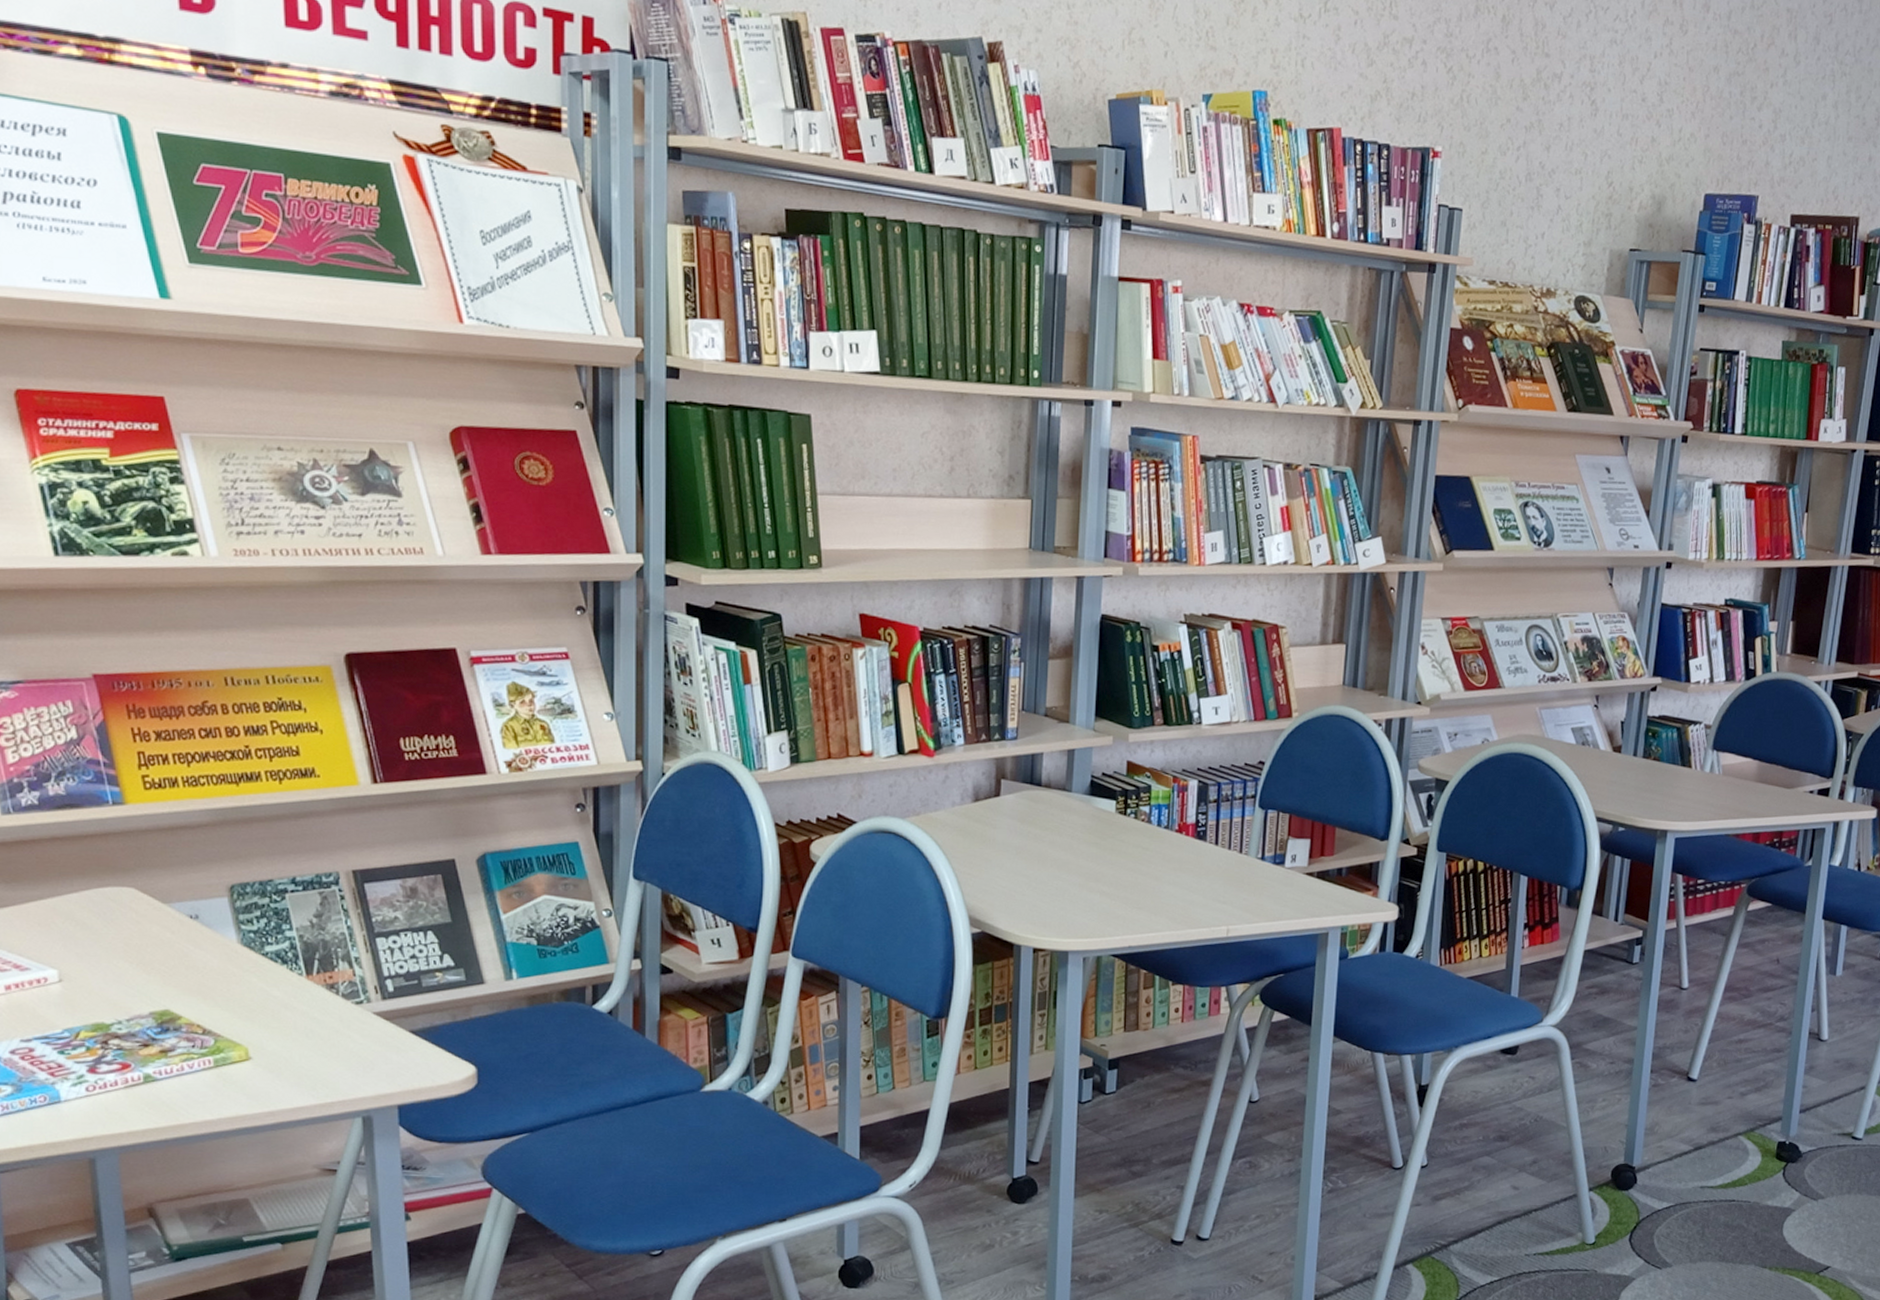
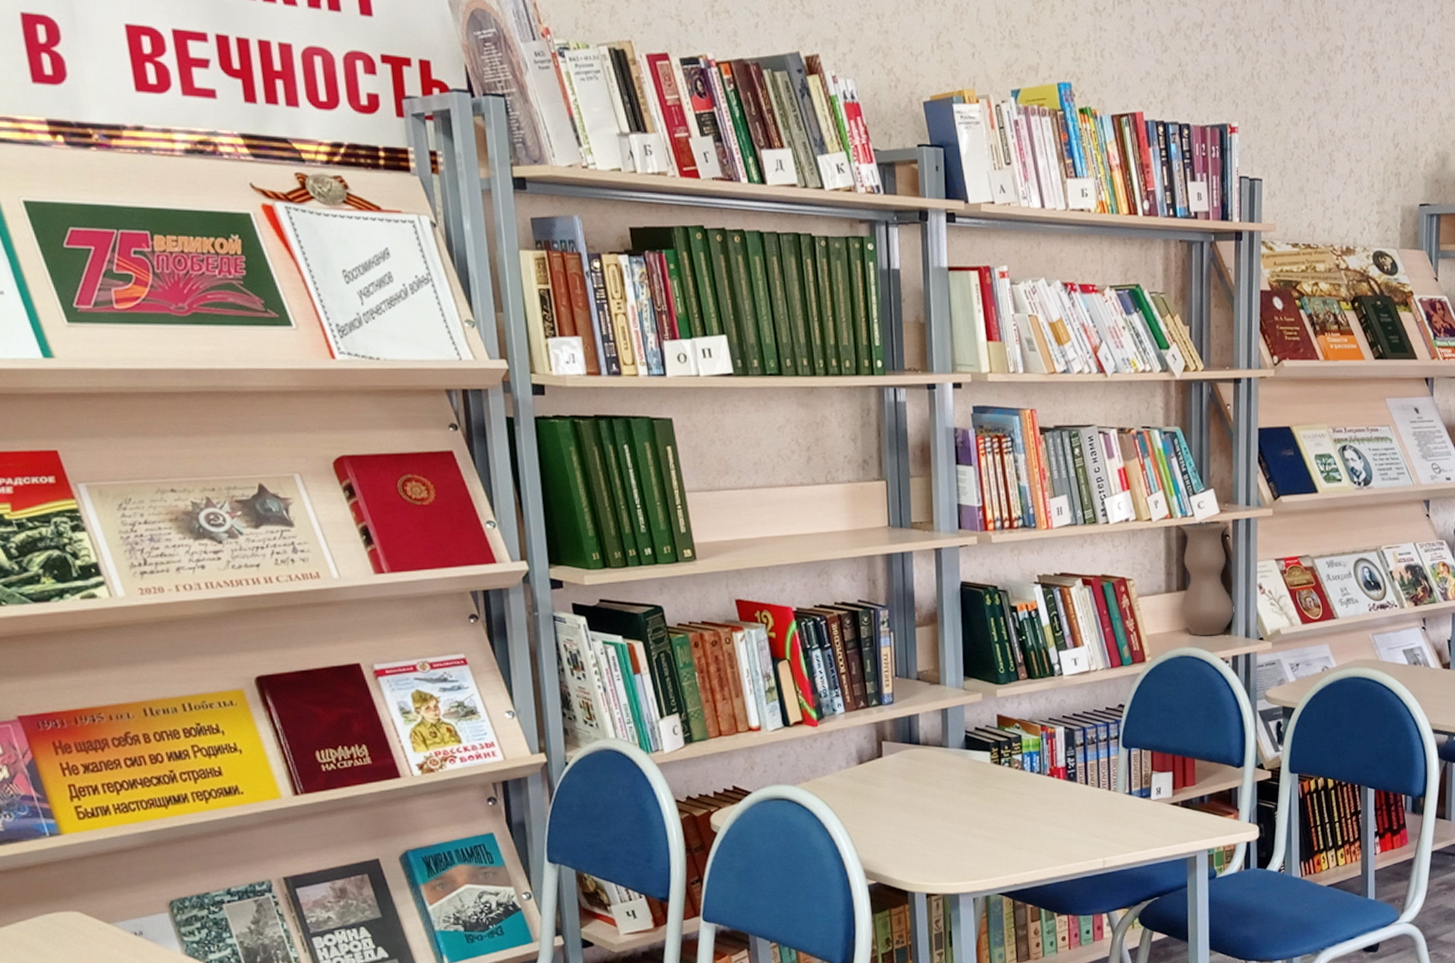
vase: none [1332,572,1394,696] -> present [1178,523,1234,636]

